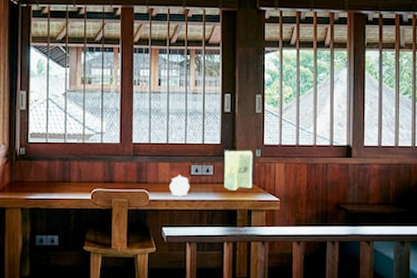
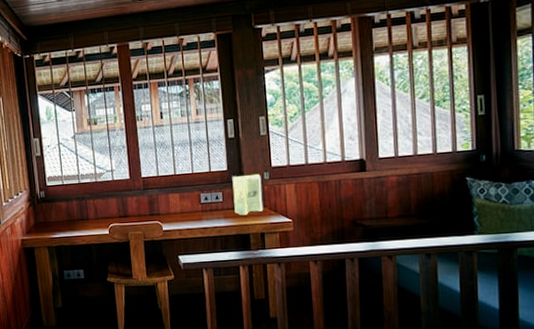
teapot: present [170,175,190,197] -> none [181,204,201,225]

